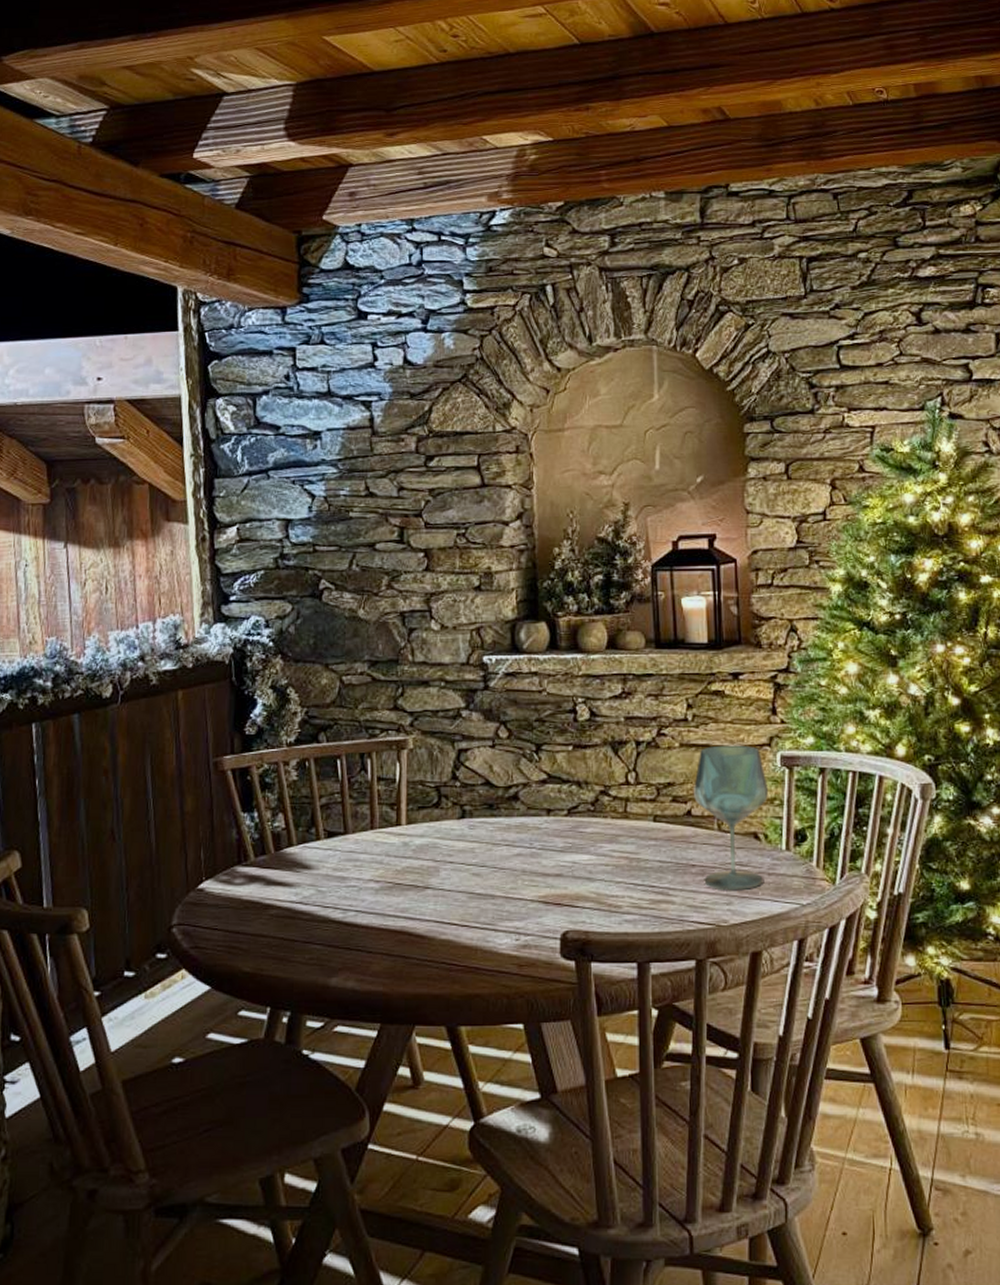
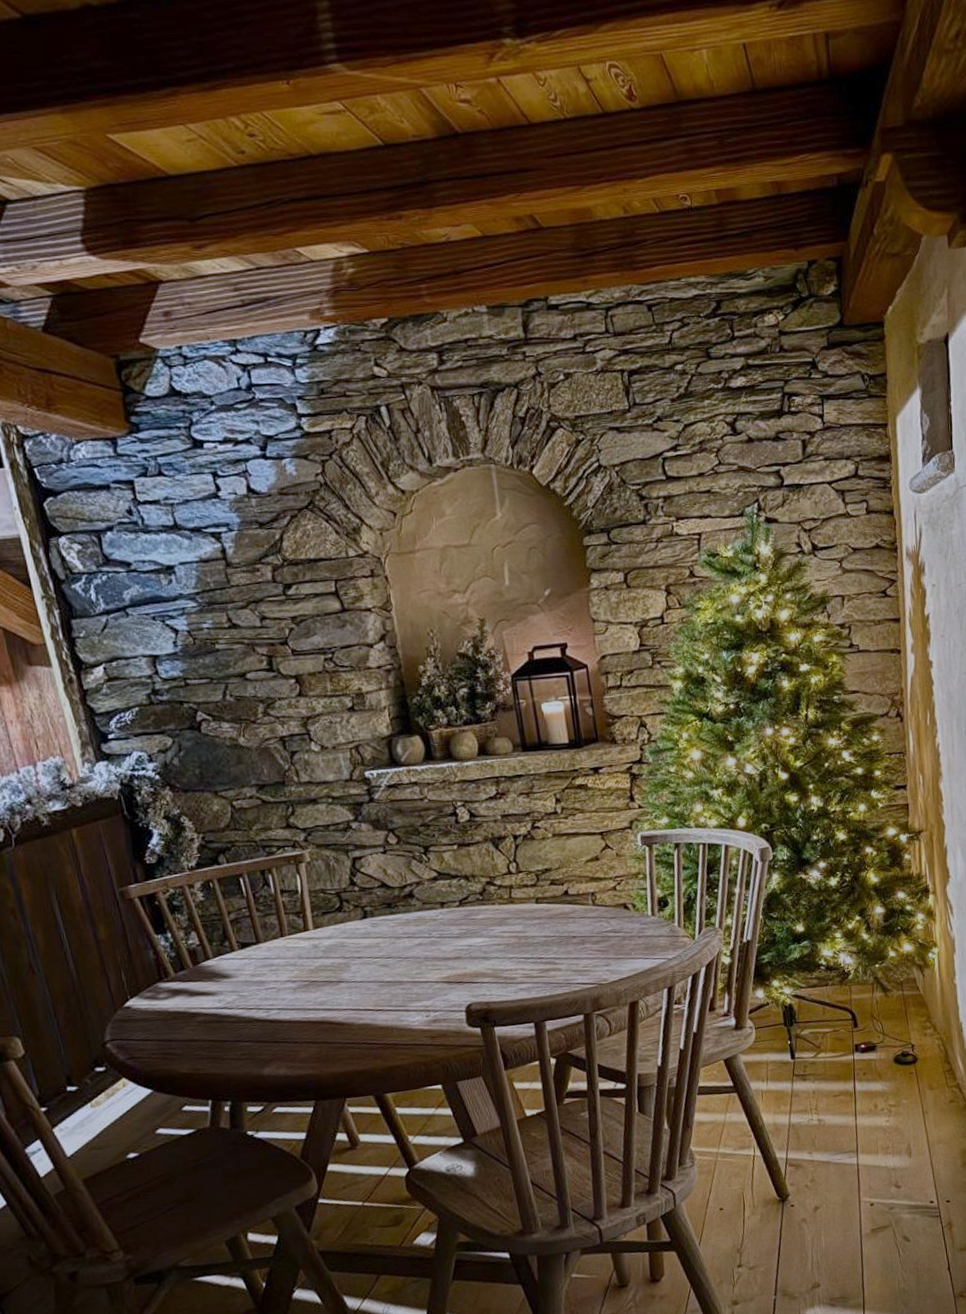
wine glass: present [693,745,769,890] -> none [568,830,635,955]

